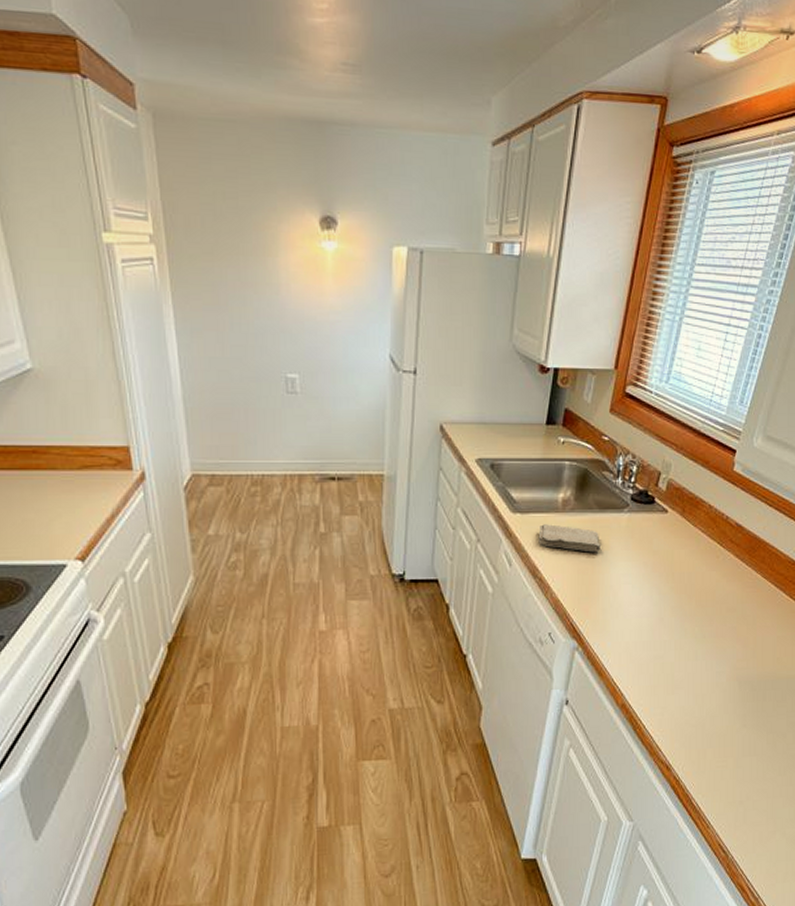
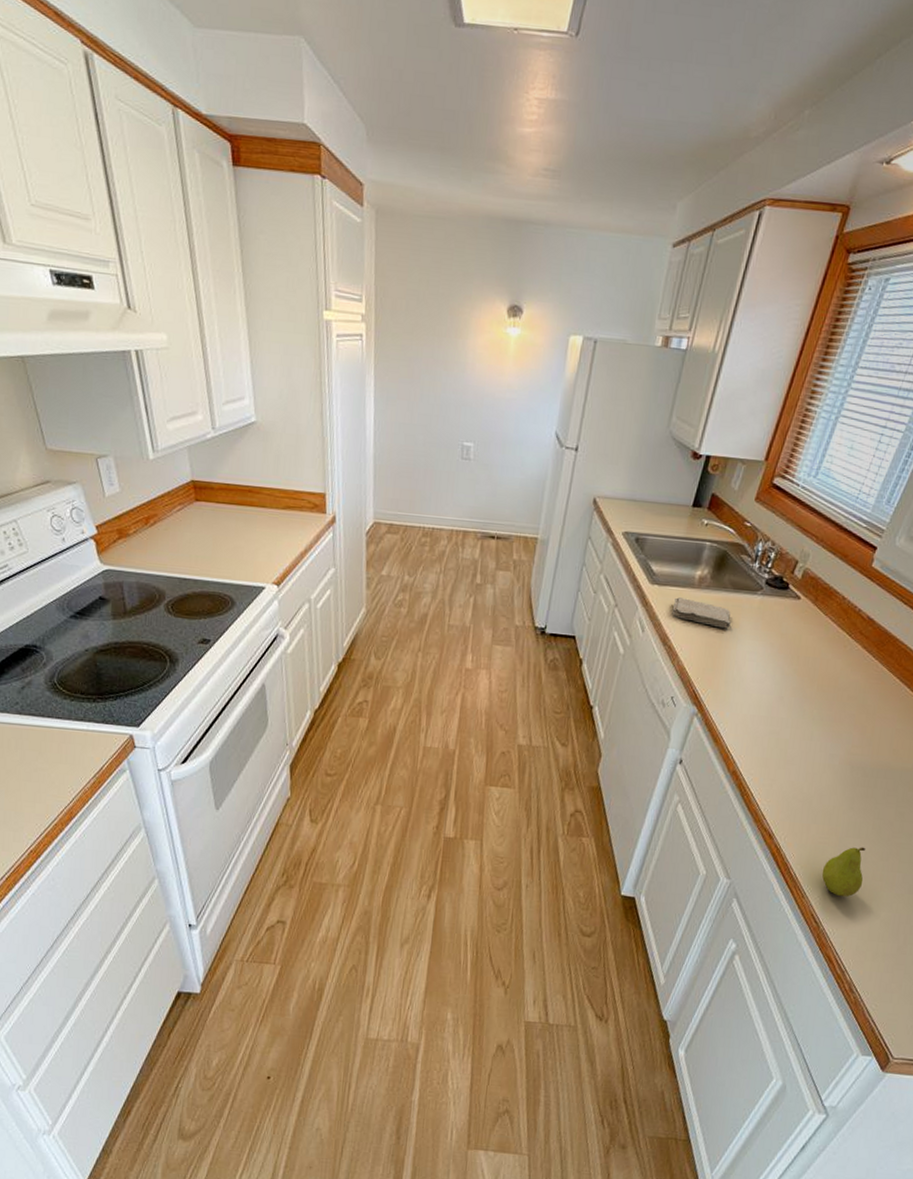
fruit: none [723,764,765,821] -> present [821,847,865,897]

